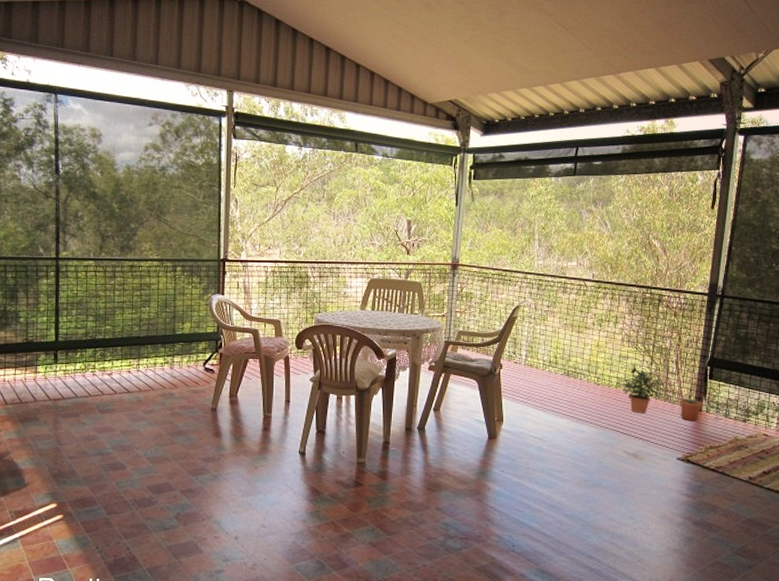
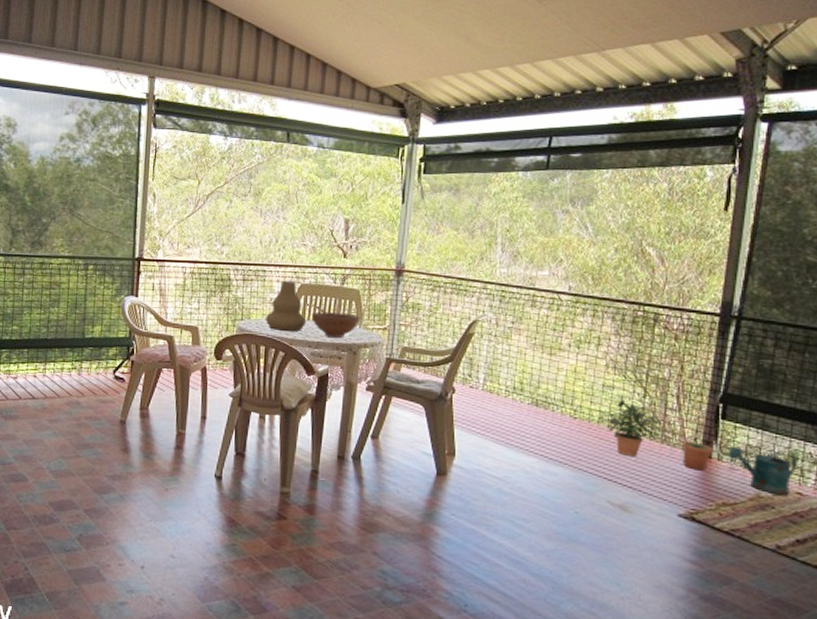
vase: none [340,276,376,321] -> present [265,280,307,331]
bowl: none [381,303,422,325] -> present [312,311,360,338]
watering can: none [713,400,764,438] -> present [727,446,797,496]

